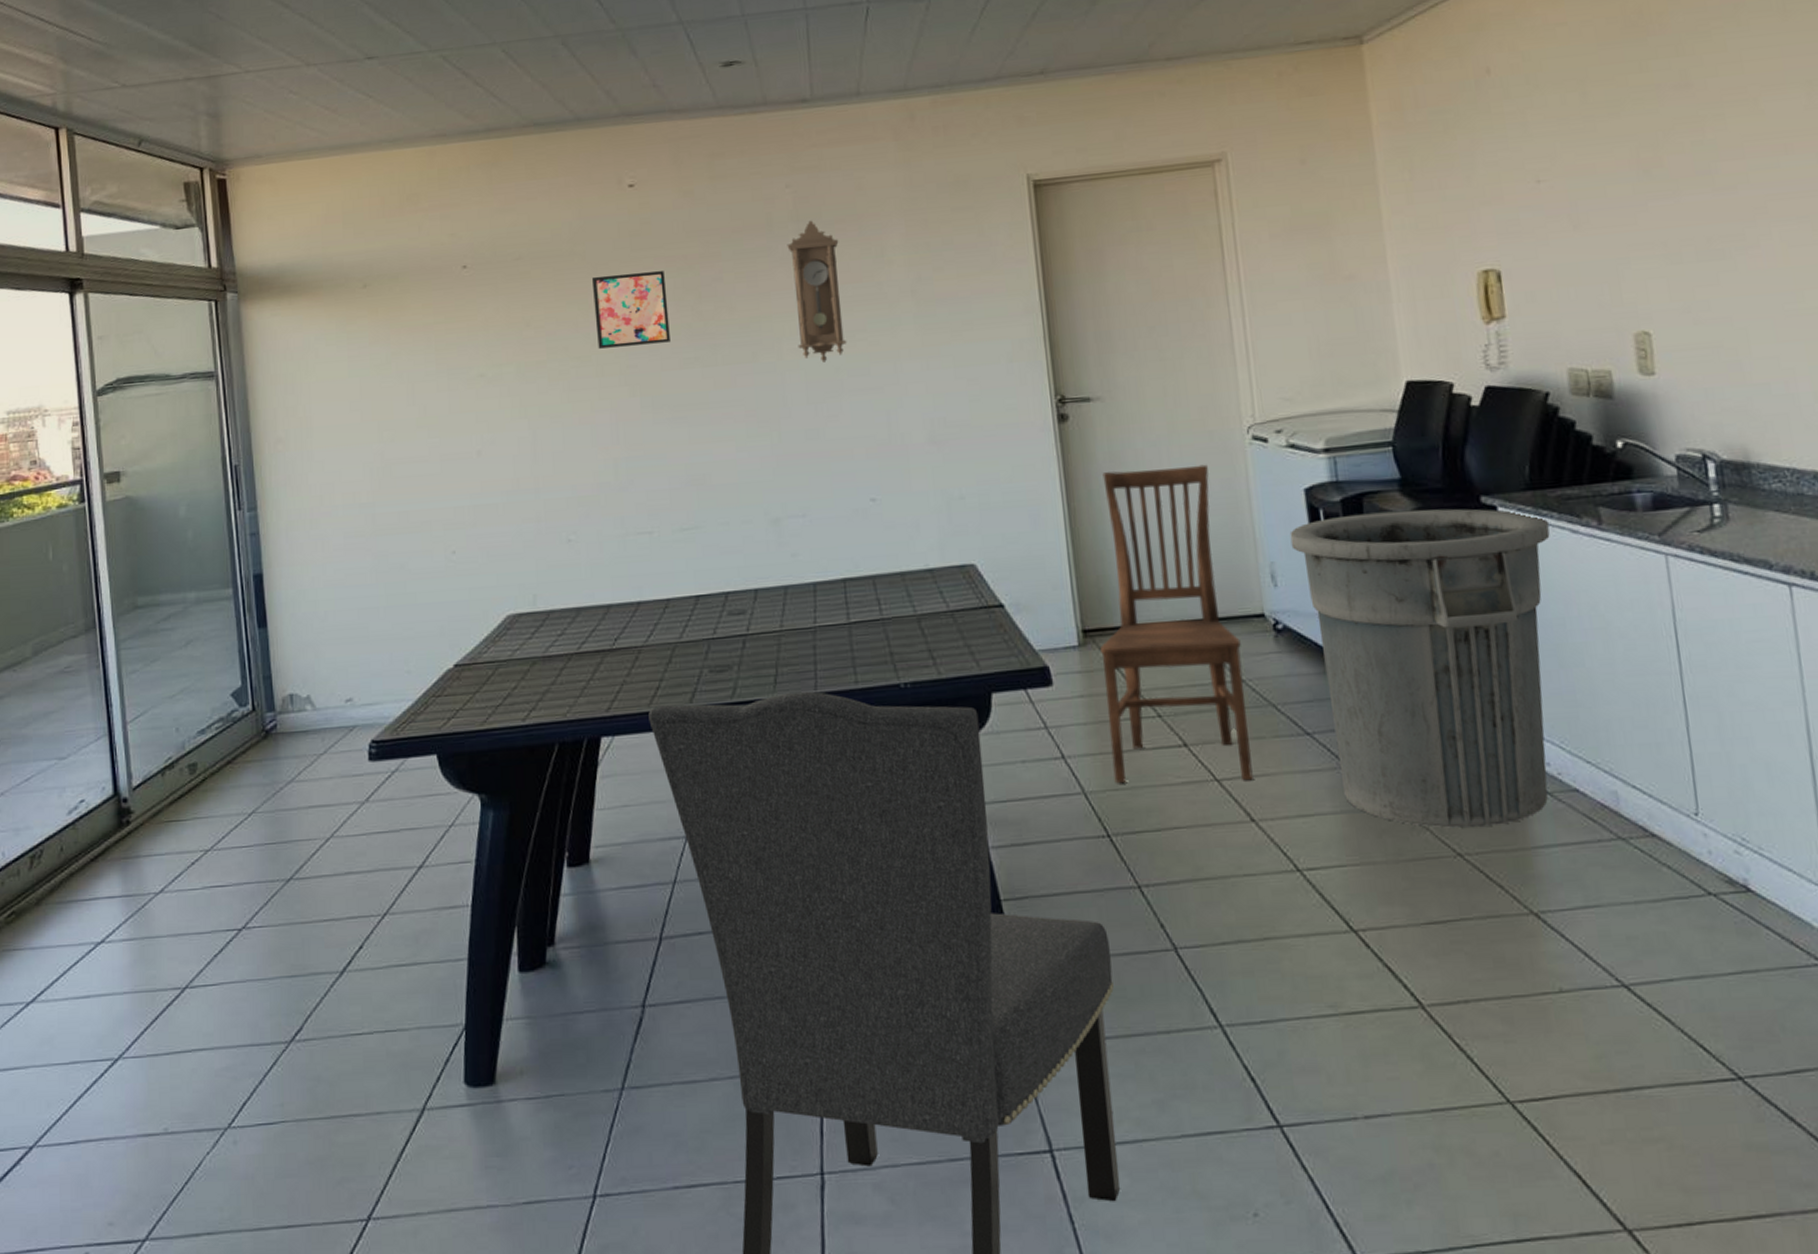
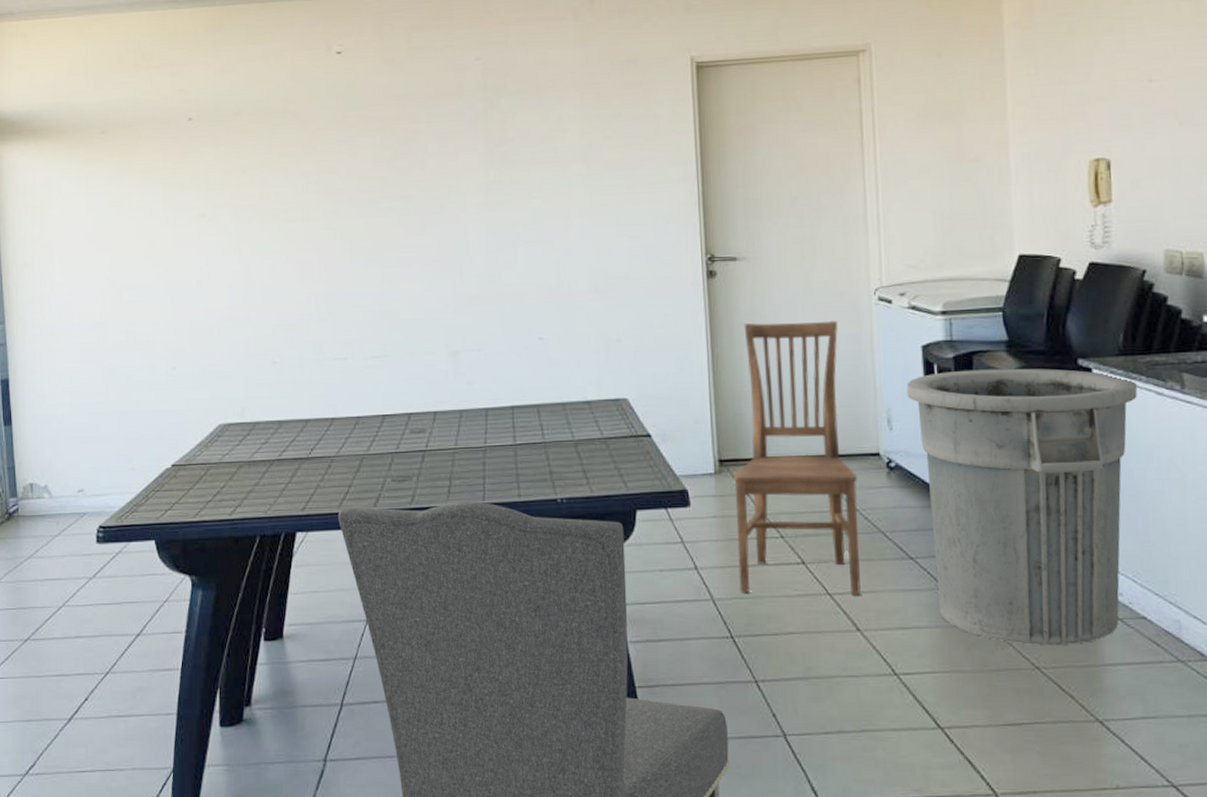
wall art: present [592,271,670,349] -> none [302,130,369,196]
pendulum clock: present [787,220,847,363] -> none [475,90,524,217]

